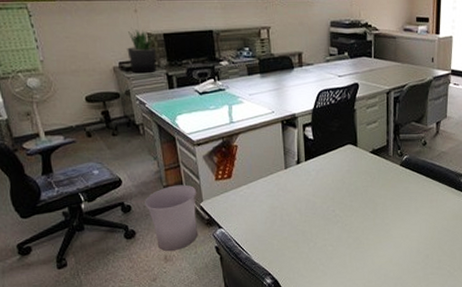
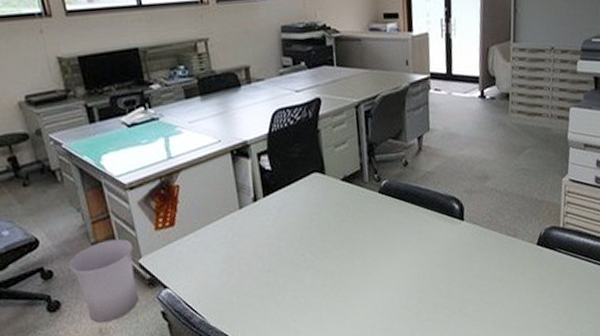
planter: present [127,29,157,74] -> none [33,53,73,108]

